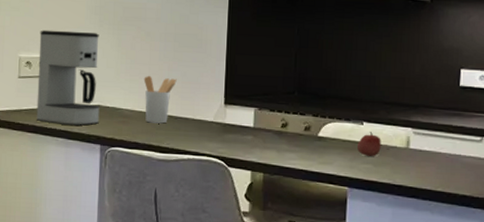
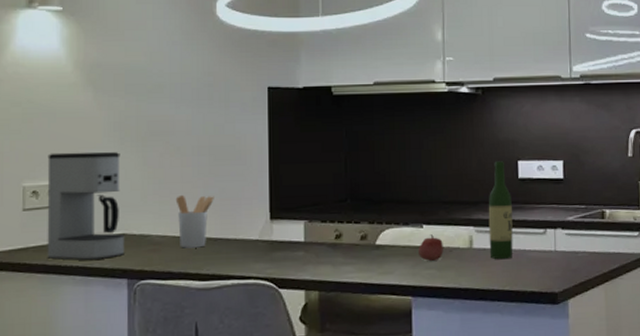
wine bottle: none [425,68,451,162] -> present [488,161,513,260]

